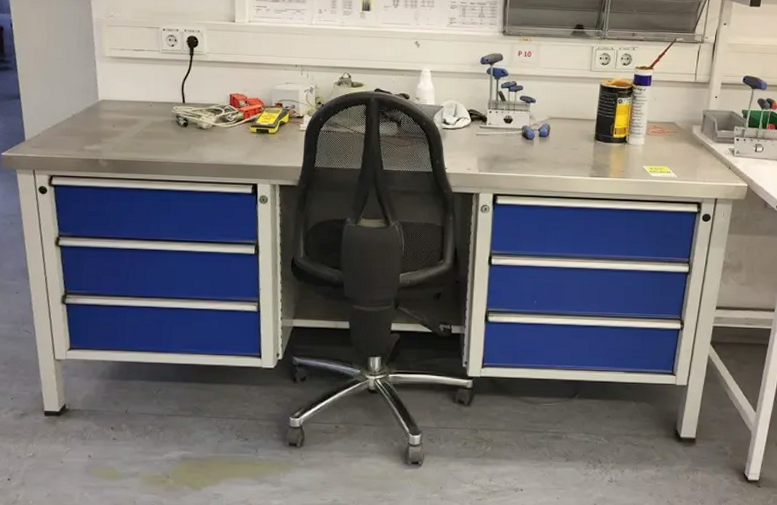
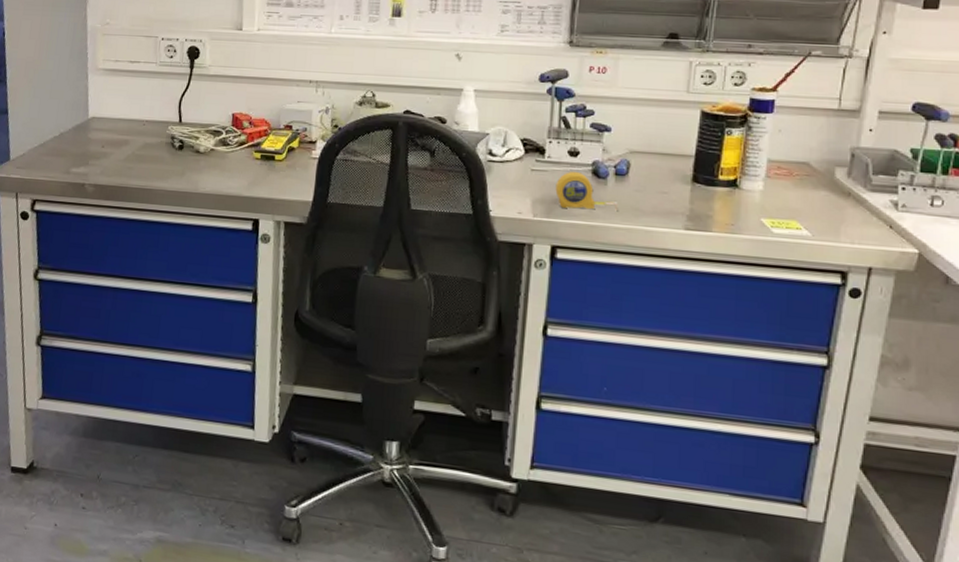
tape measure: none [495,134,542,164] -> present [555,171,618,211]

